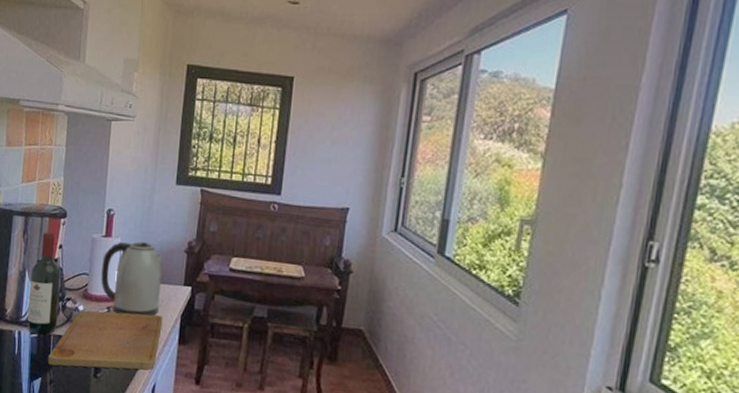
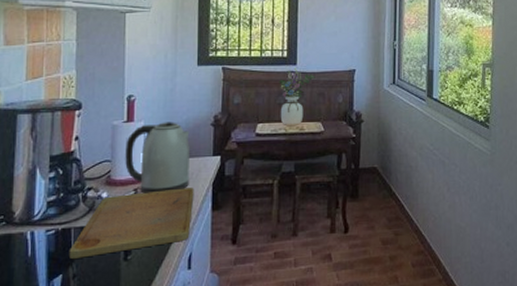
wine bottle: present [27,232,62,335] -> none [41,125,80,232]
bouquet: none [257,198,301,267] -> present [279,67,315,127]

